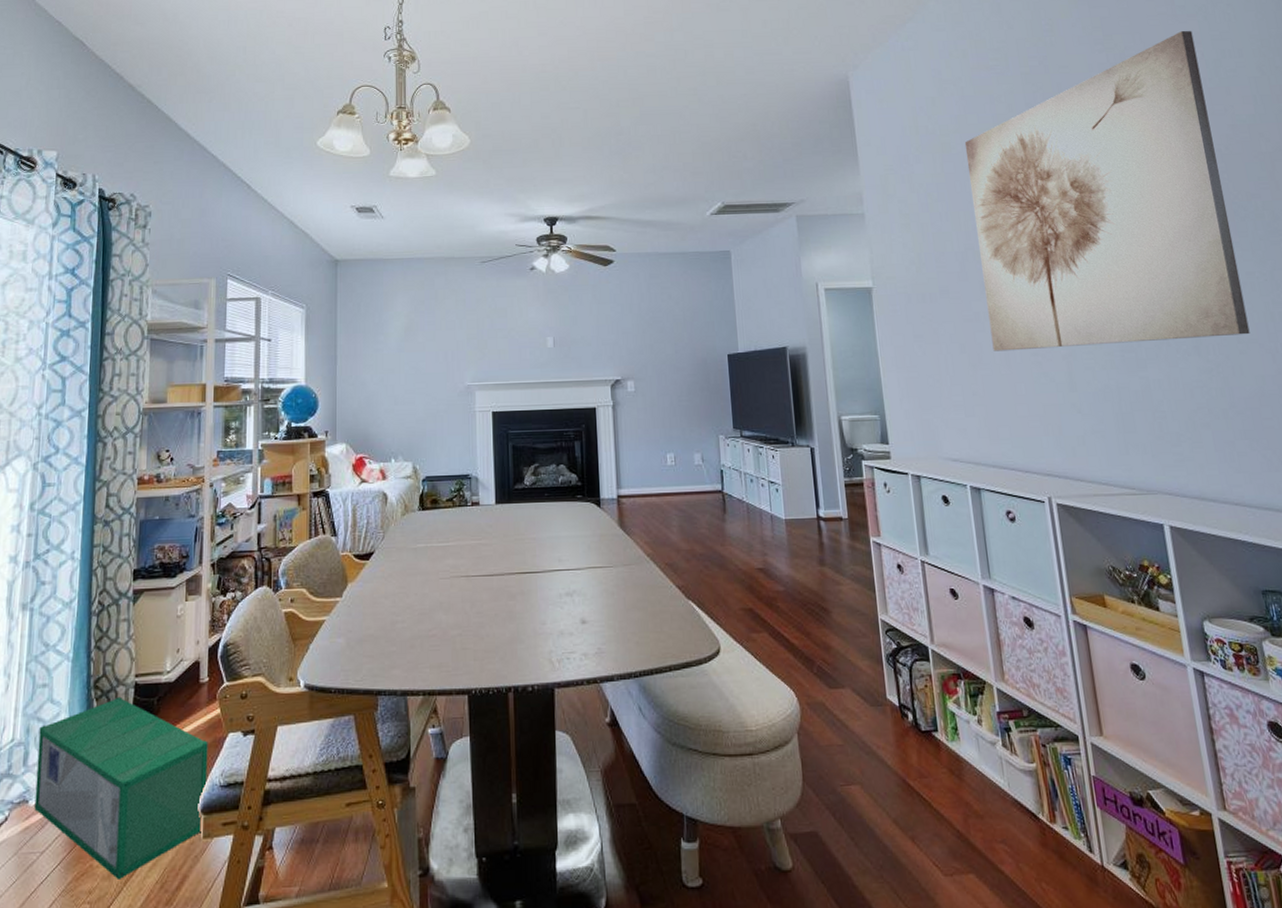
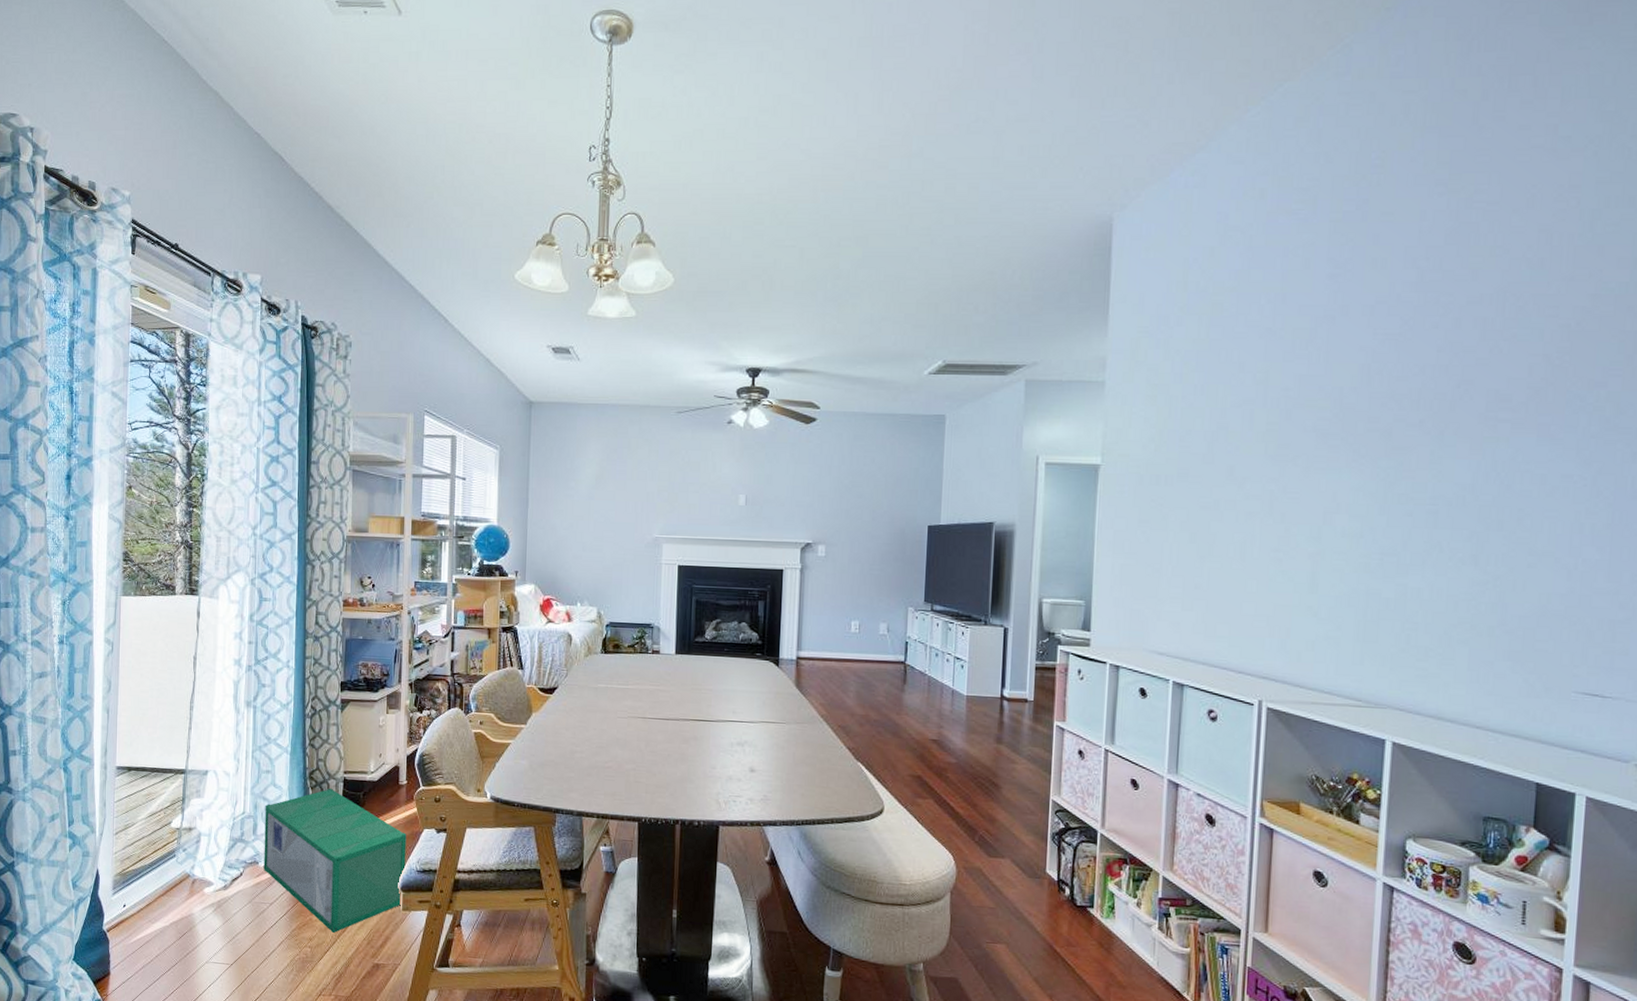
wall art: present [964,30,1250,351] -> none [1228,169,1572,547]

